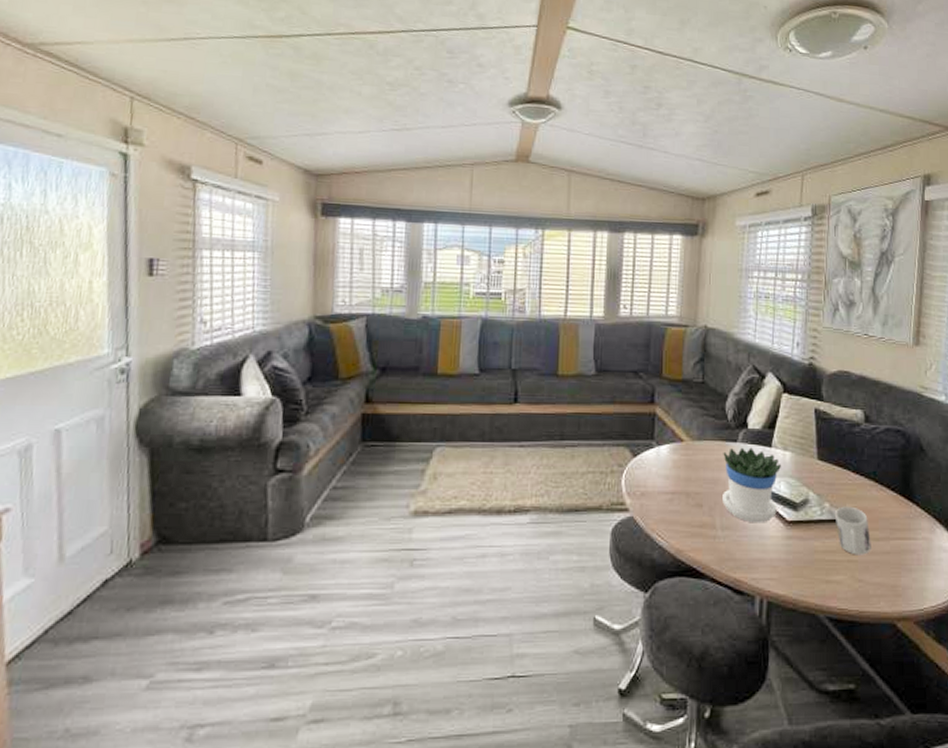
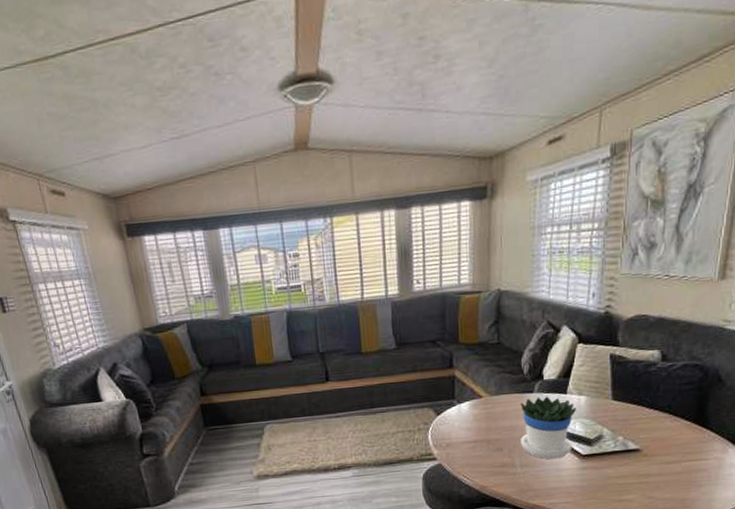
mug: present [834,506,871,555] -> none [628,437,663,478]

